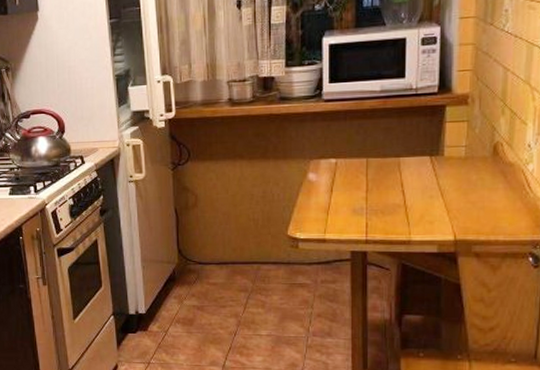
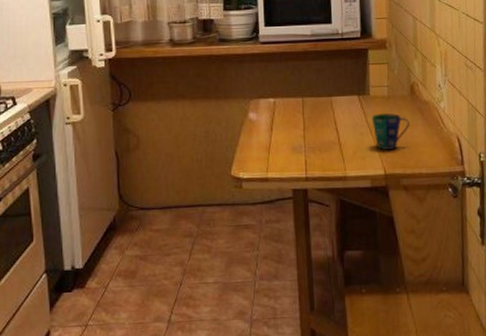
cup: none [444,175,490,215] -> present [371,112,411,150]

